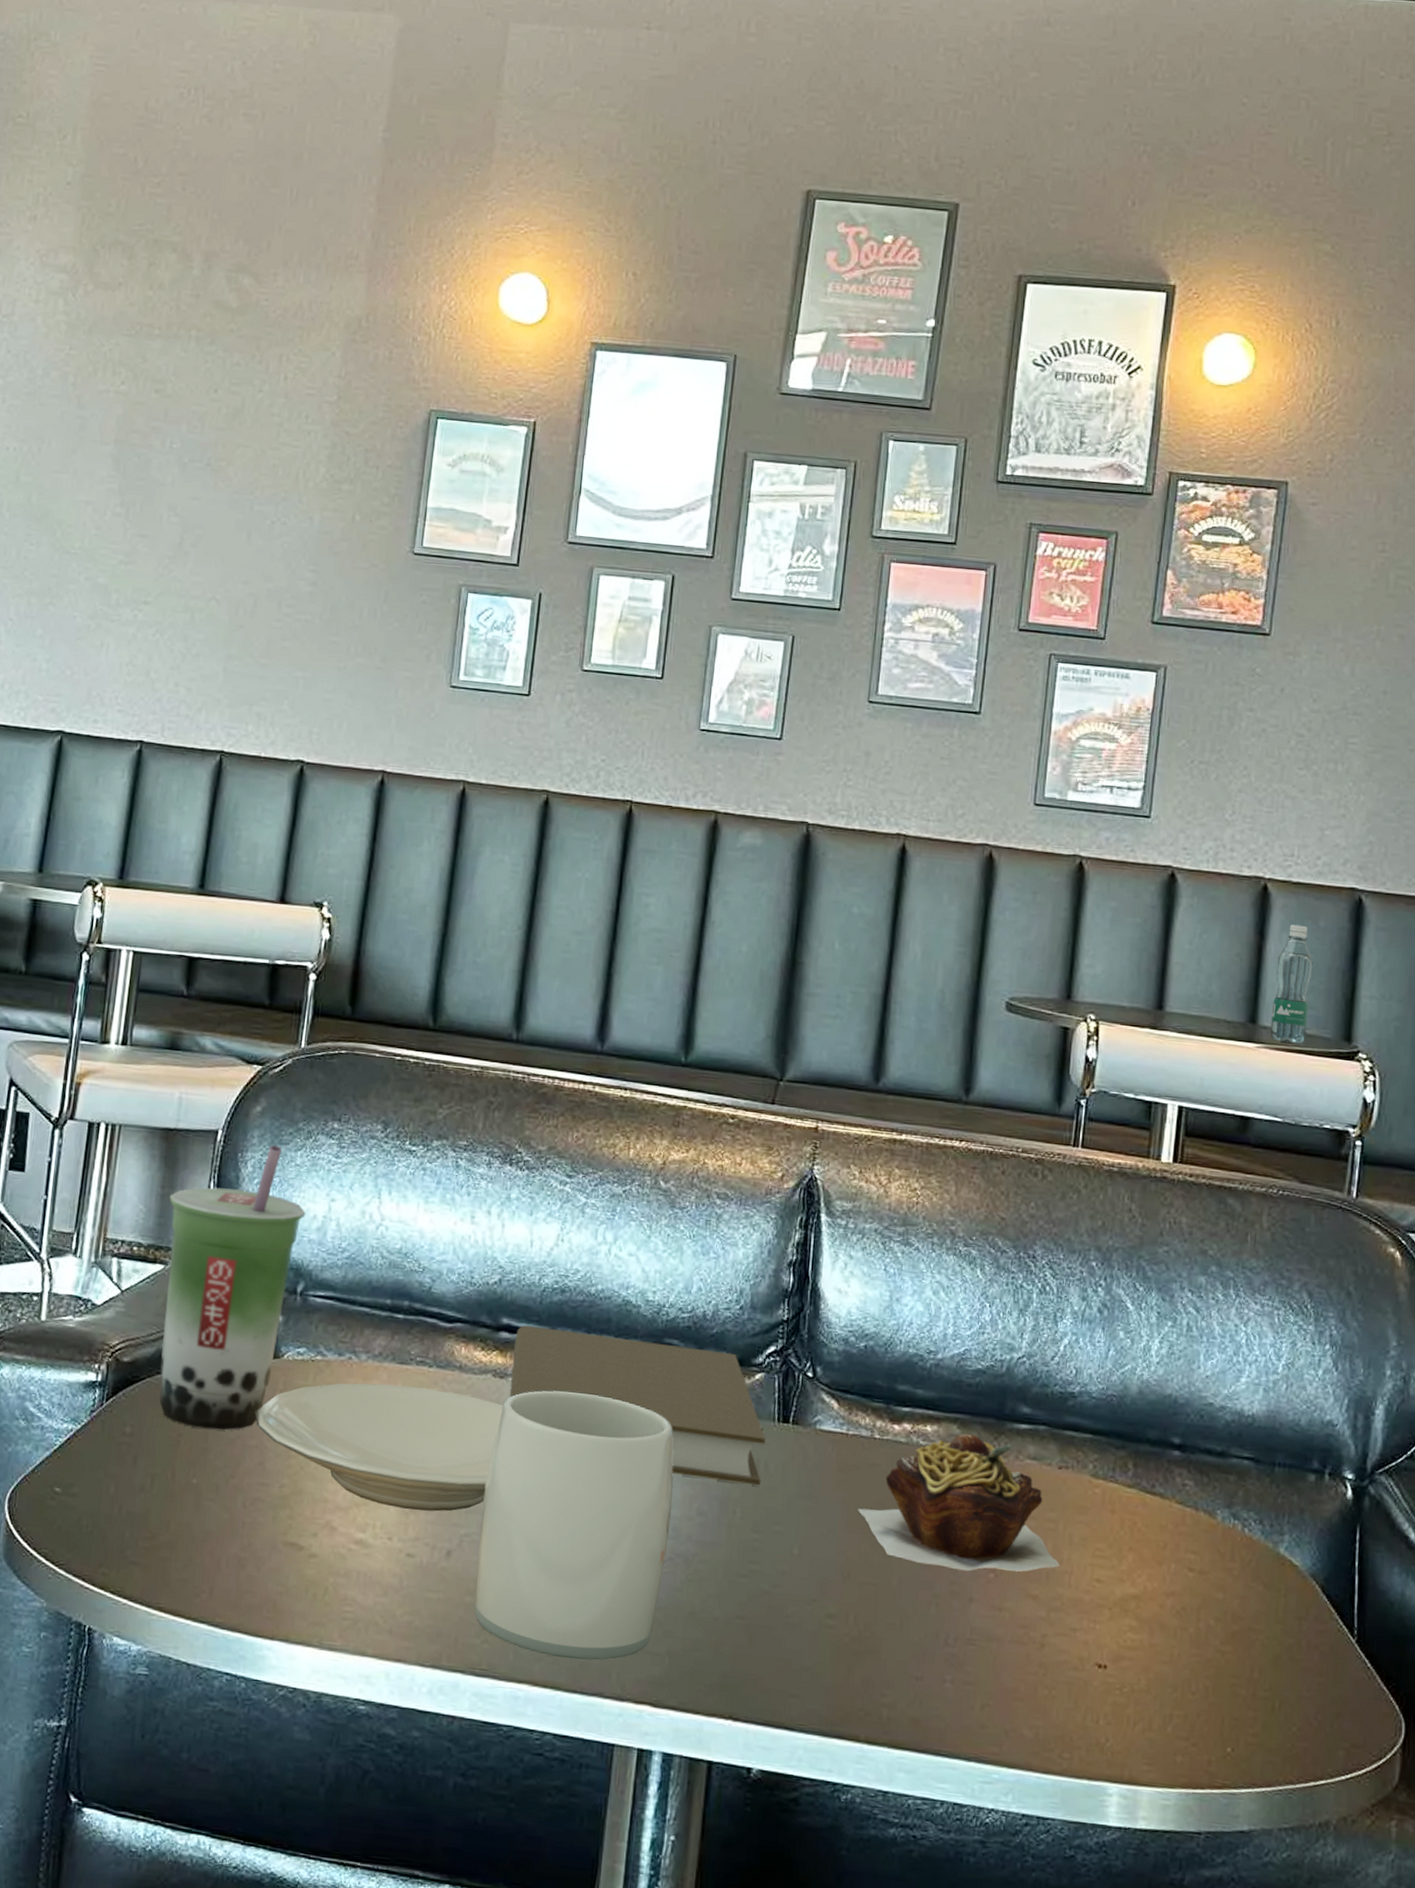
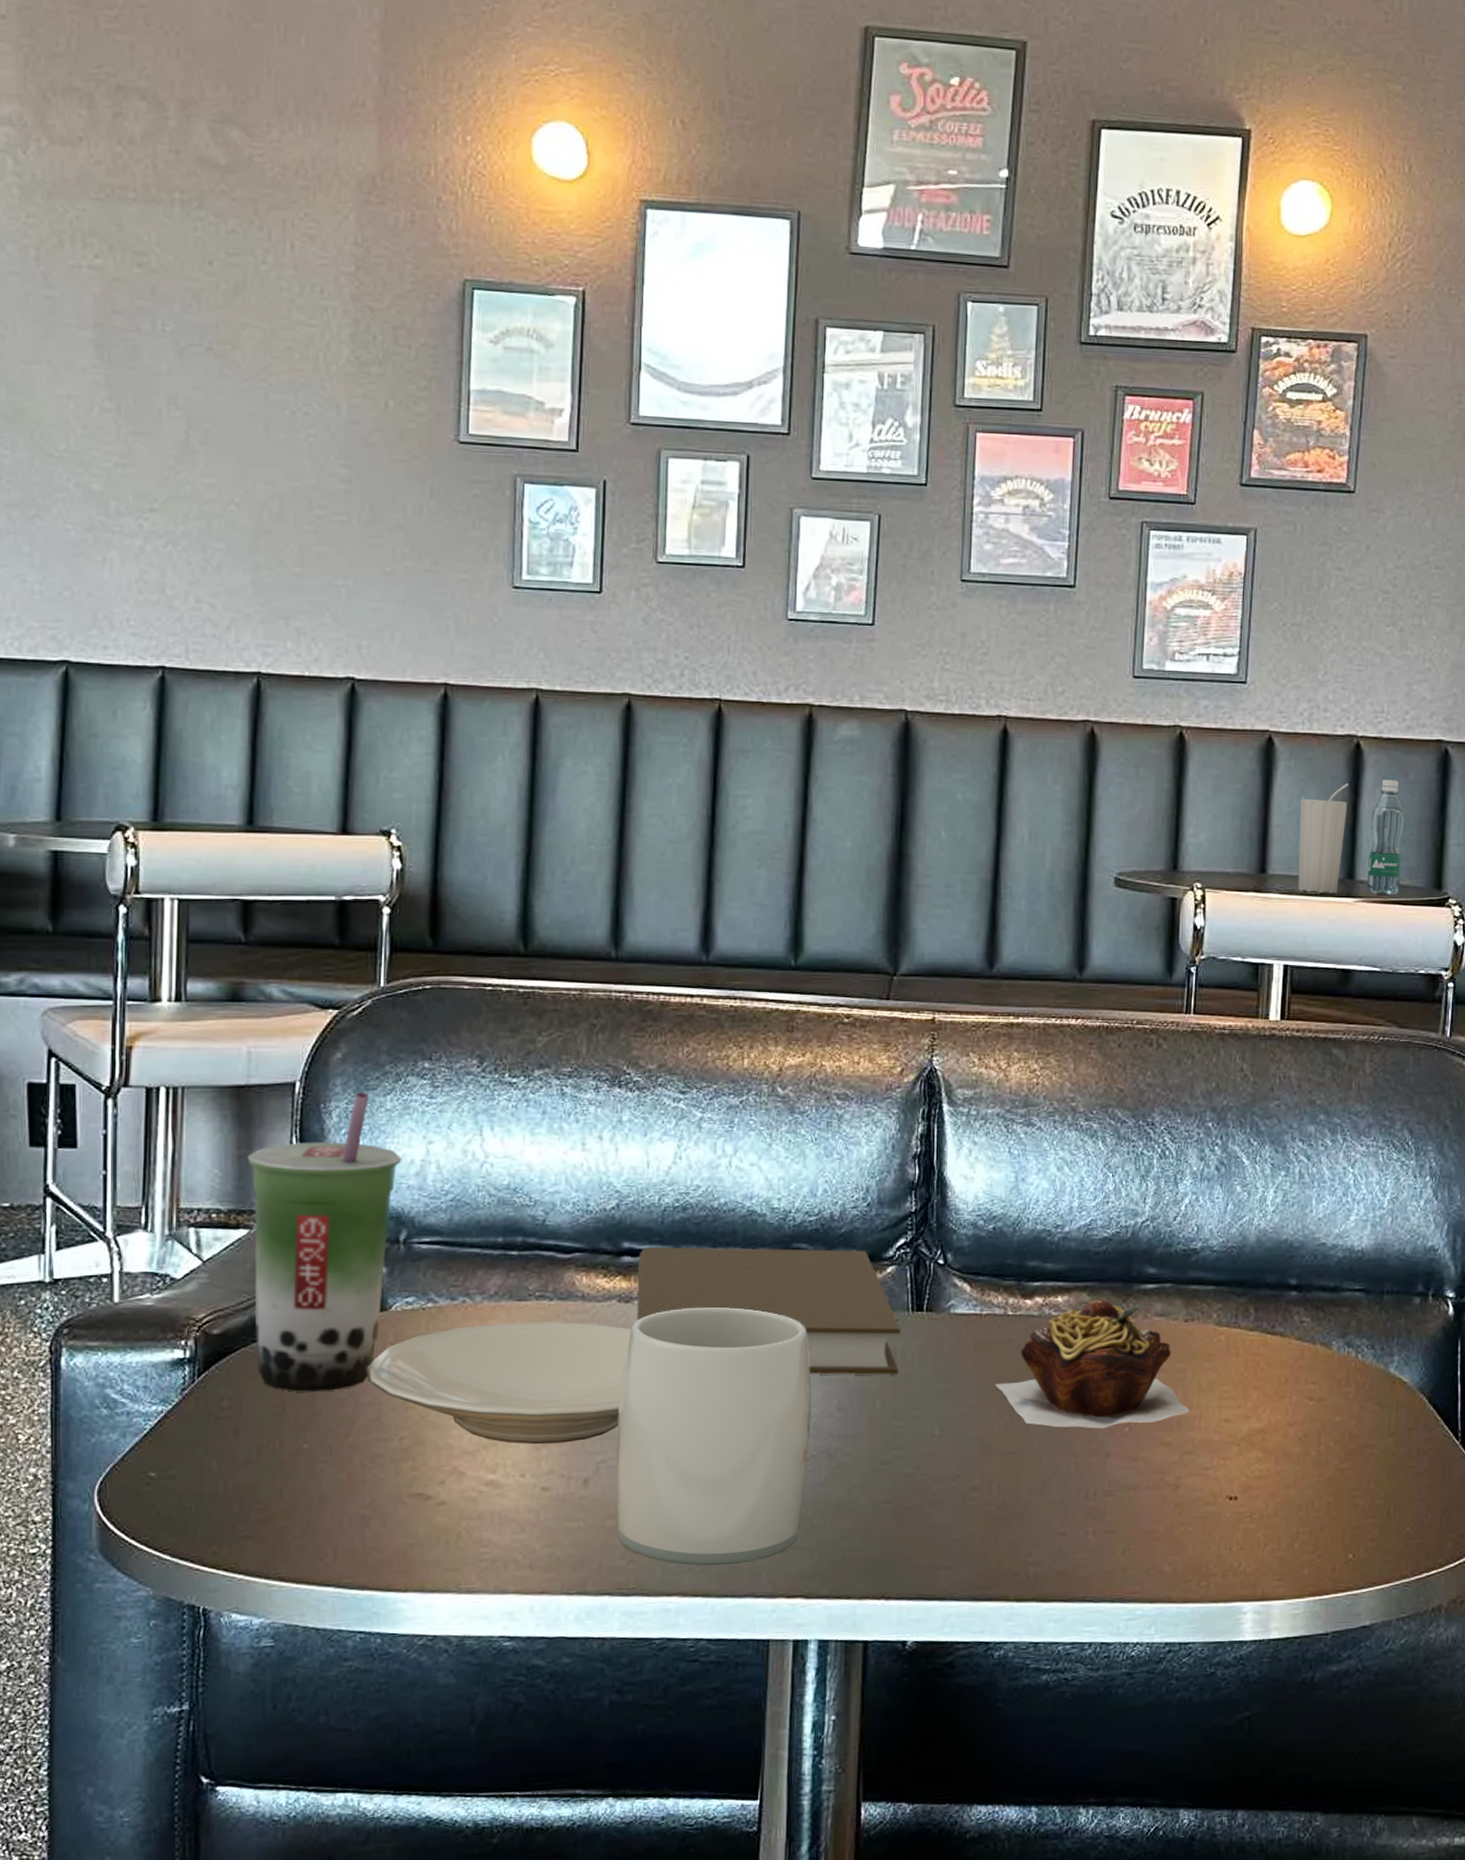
cup: none [1196,925,1254,1038] -> present [1298,783,1349,894]

